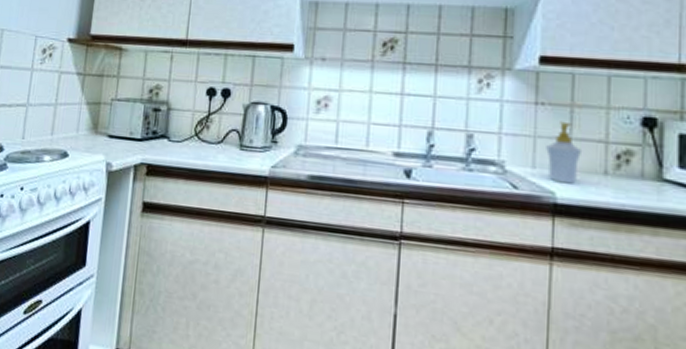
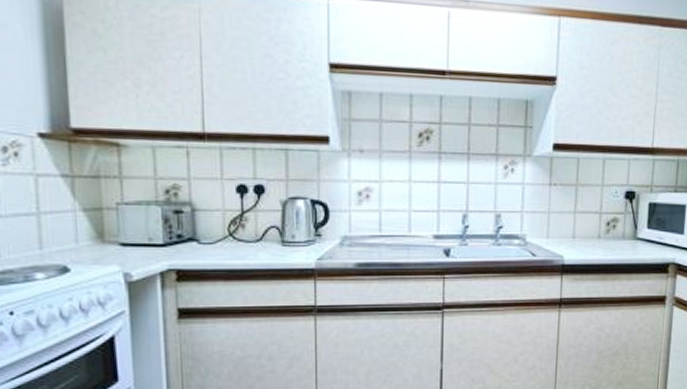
soap bottle: present [546,121,581,184] -> none [557,198,583,248]

